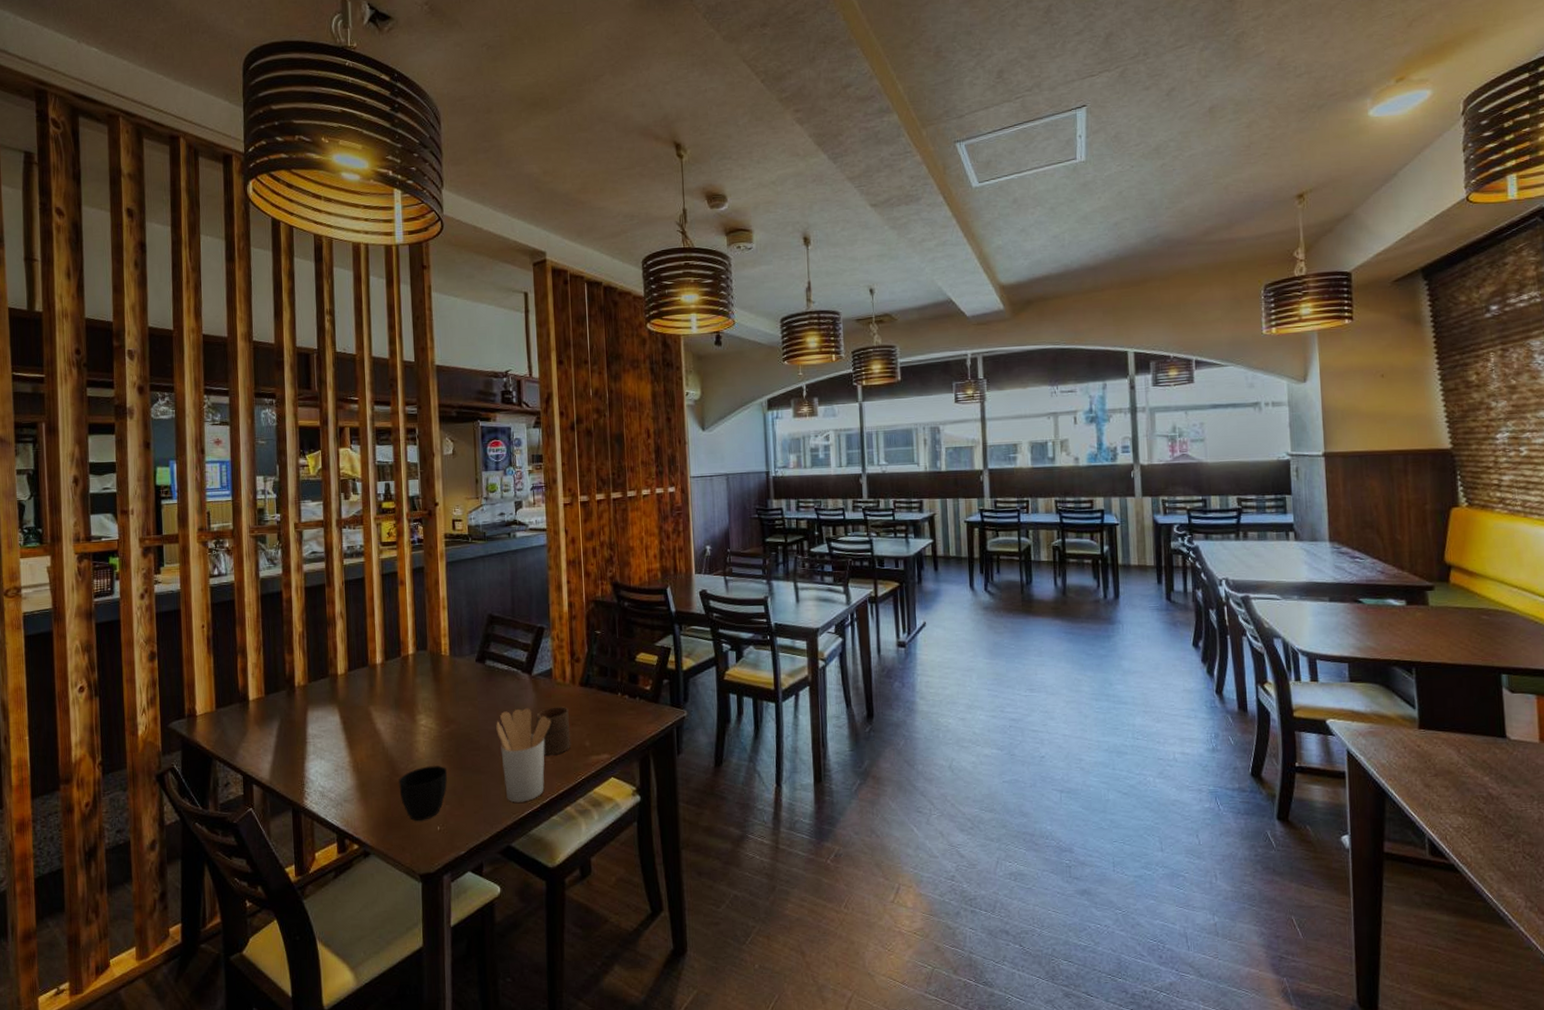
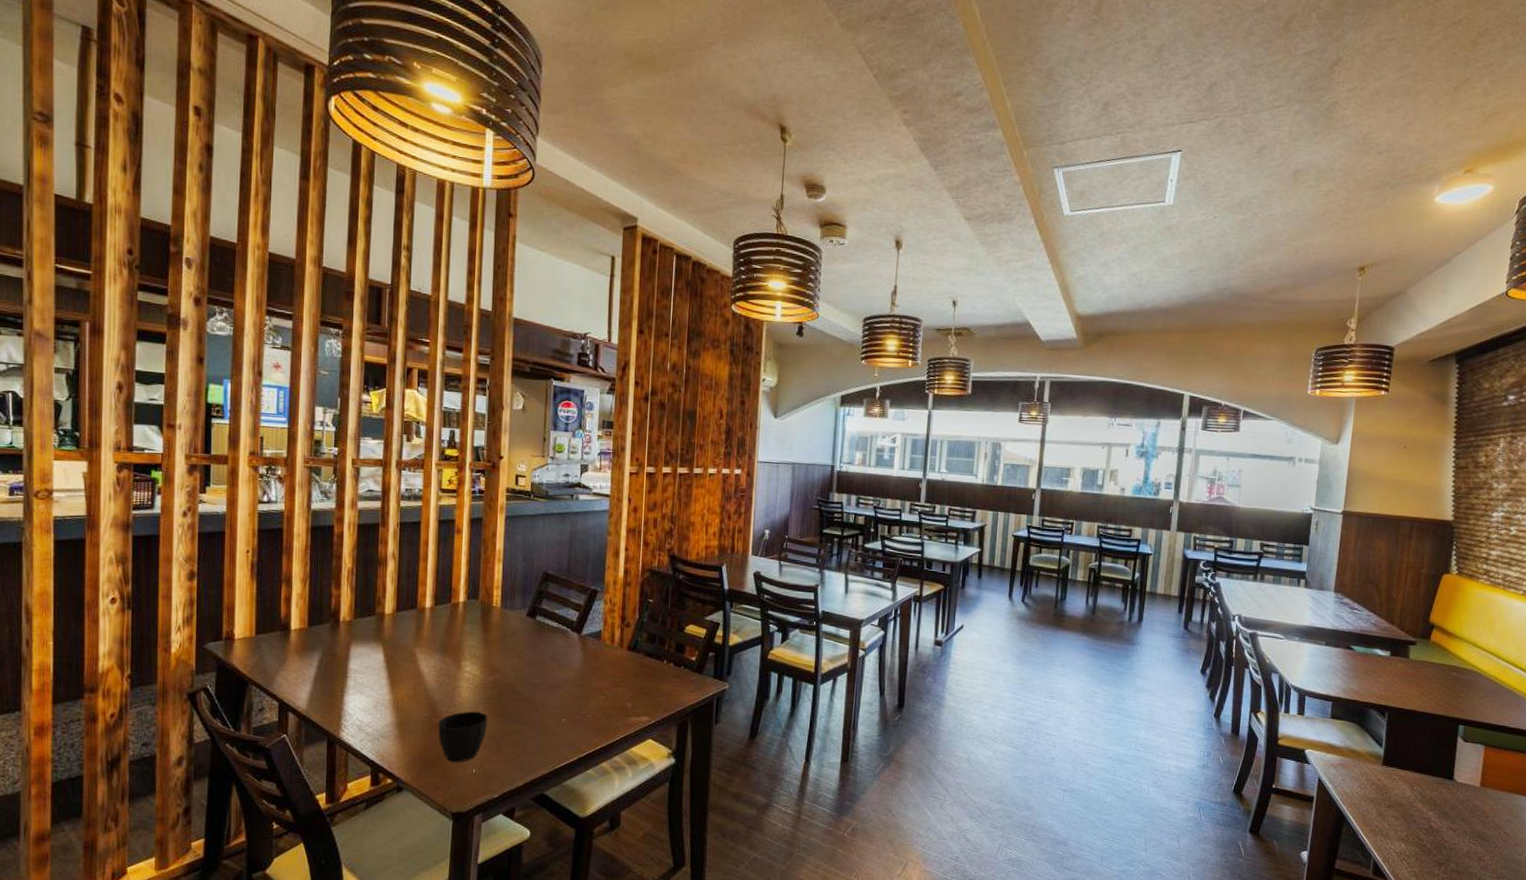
utensil holder: present [496,708,551,803] -> none [540,665,595,754]
cup: present [534,706,571,756] -> none [578,667,614,713]

